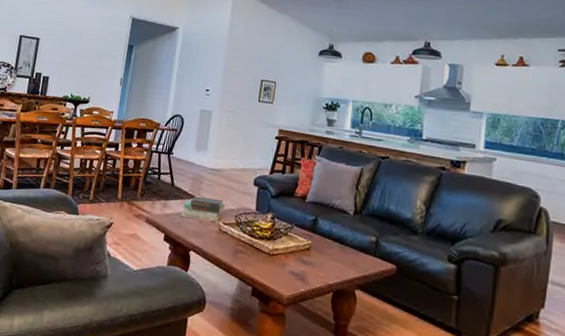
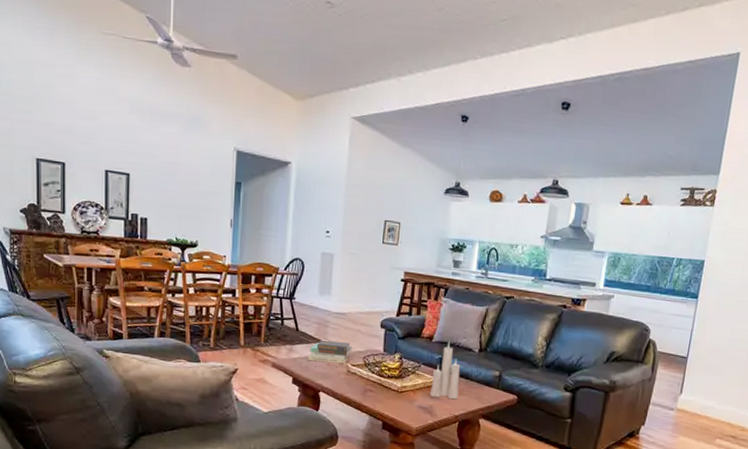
candle: none [302,202,335,267] -> present [430,342,460,400]

